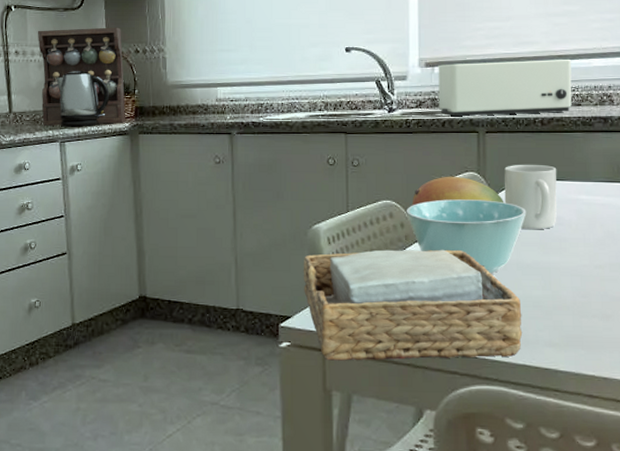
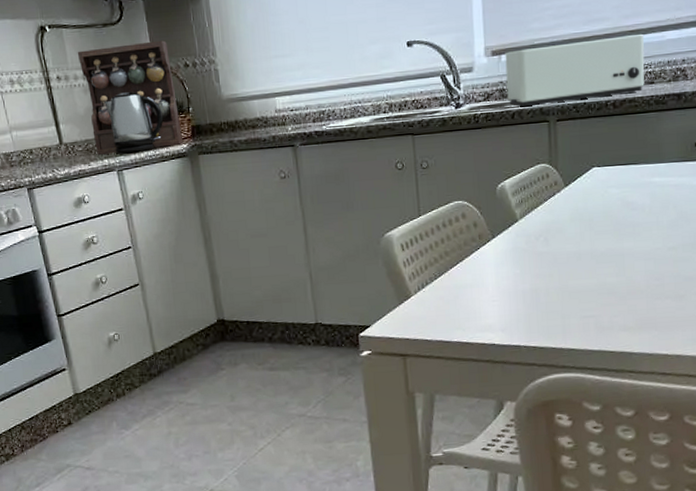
napkin holder: present [303,249,523,361] -> none [378,244,598,365]
bowl: present [406,199,527,274] -> none [478,191,600,266]
fruit: present [411,176,505,206] -> none [484,169,577,204]
mug: present [504,164,557,230] -> none [576,149,630,218]

